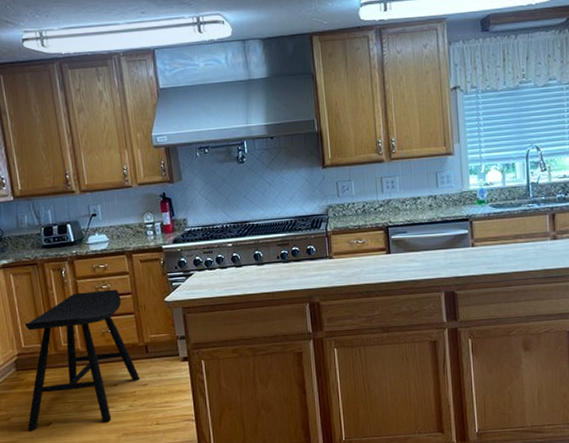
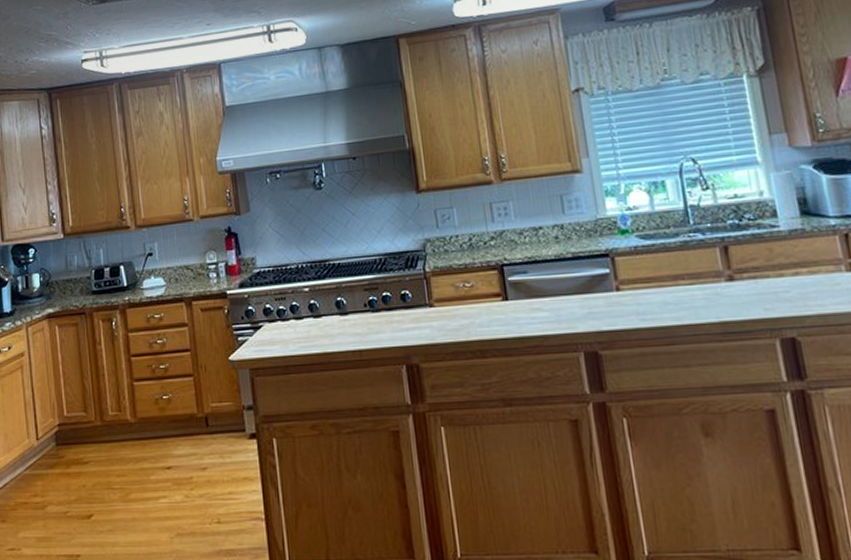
stool: present [24,289,141,430] -> none [65,344,199,523]

